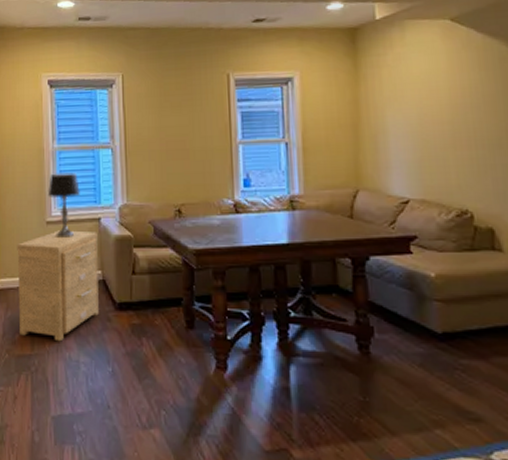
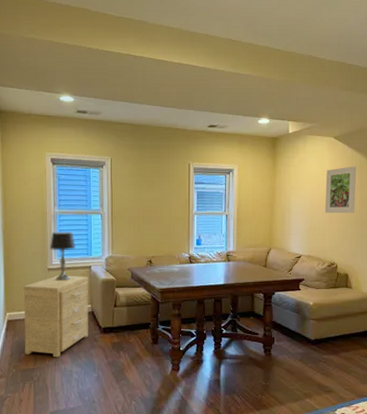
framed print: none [441,59,498,135] -> present [324,166,357,214]

